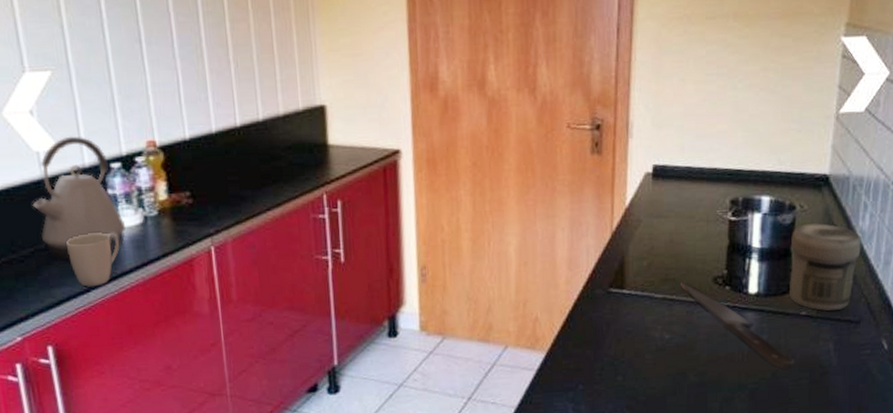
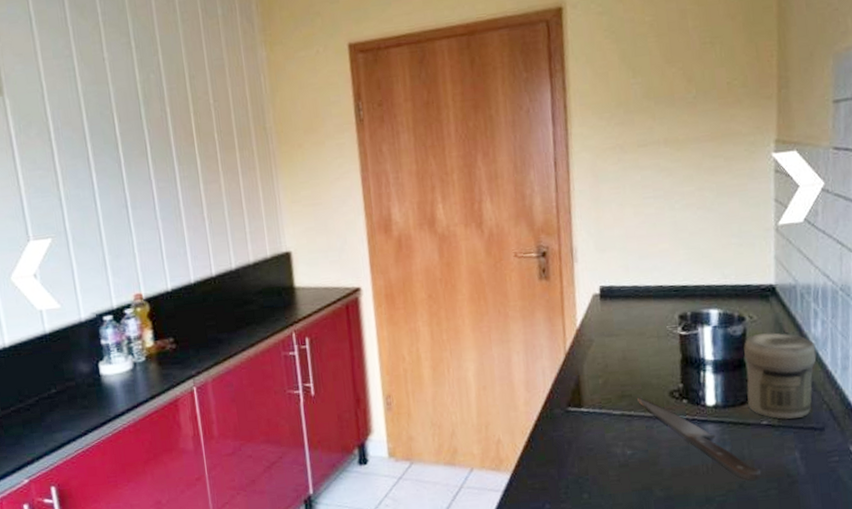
kettle: present [32,136,127,260] -> none [37,294,118,406]
mug: present [65,232,120,287] -> none [65,379,113,431]

